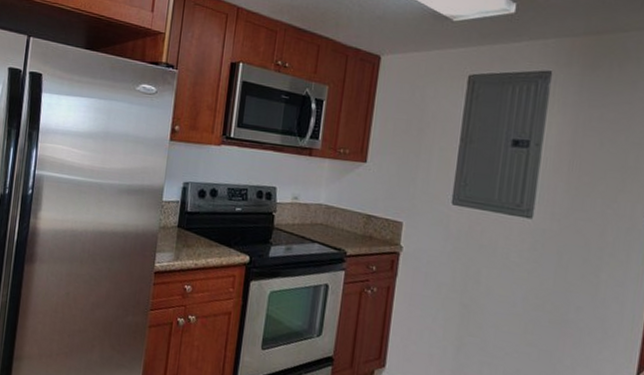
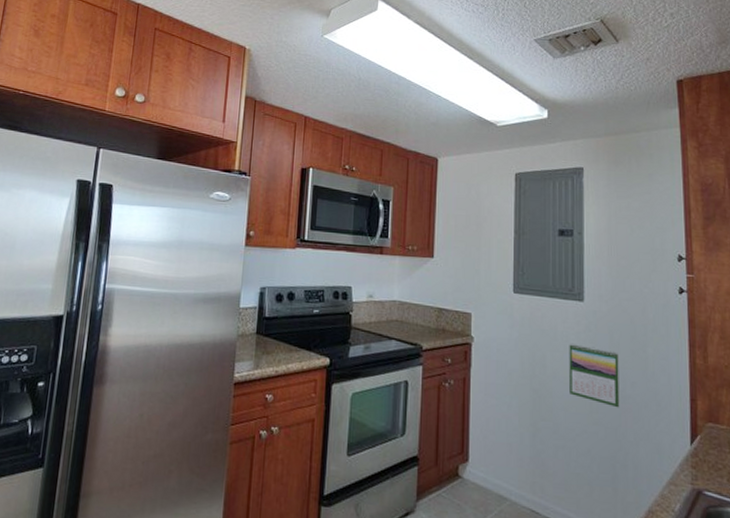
calendar: none [503,261,566,332] -> present [569,344,620,408]

